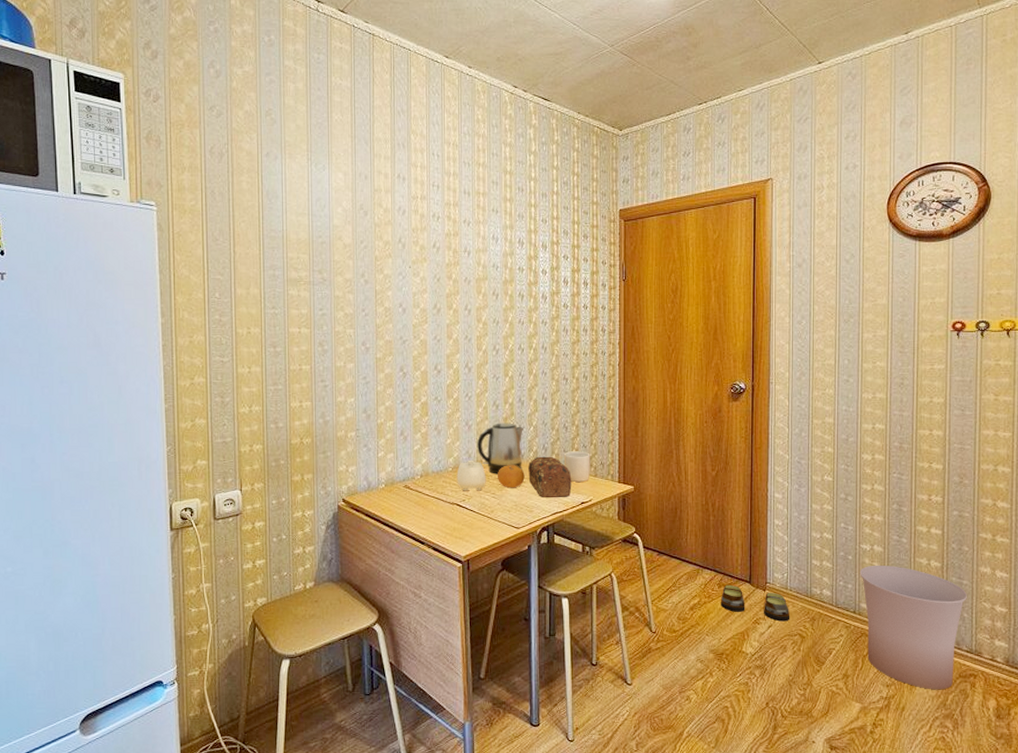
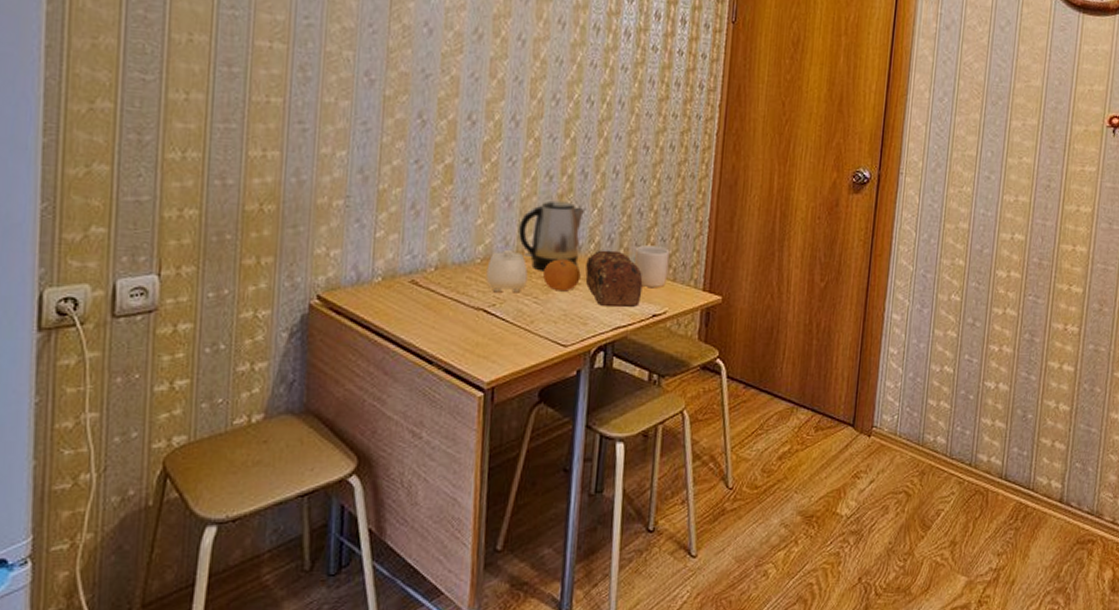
slippers: present [720,584,790,622] -> none [815,428,897,476]
waste bin: present [860,565,967,690] -> none [979,407,1094,559]

